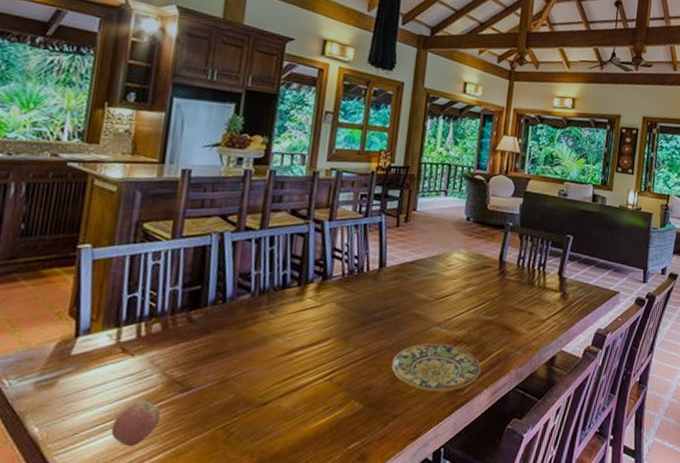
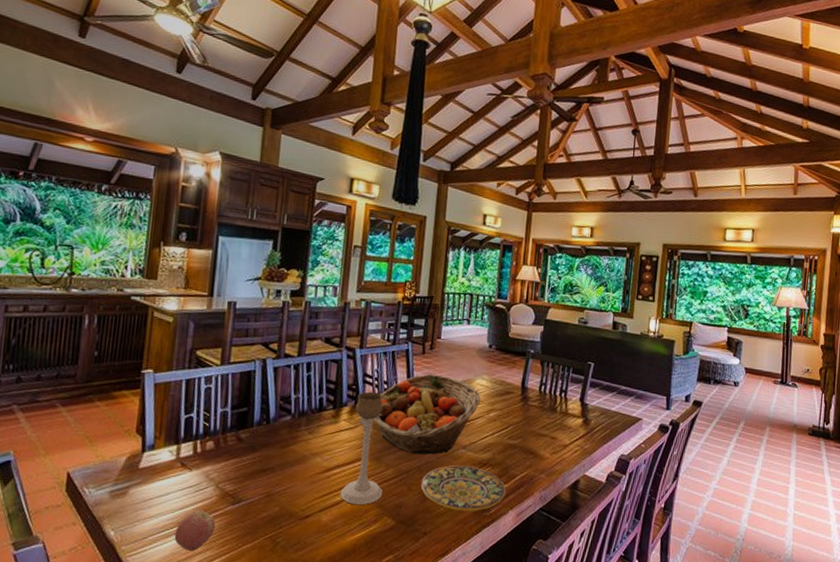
candle holder: none [303,267,353,389] -> present [340,391,383,506]
fruit basket: none [342,247,457,333] -> present [373,374,481,455]

